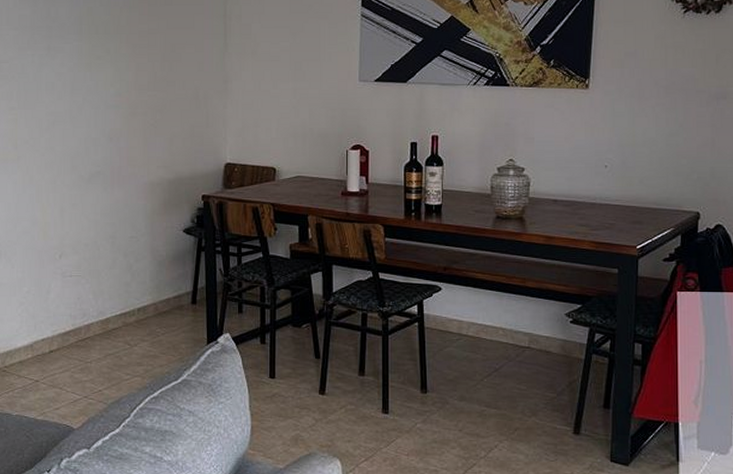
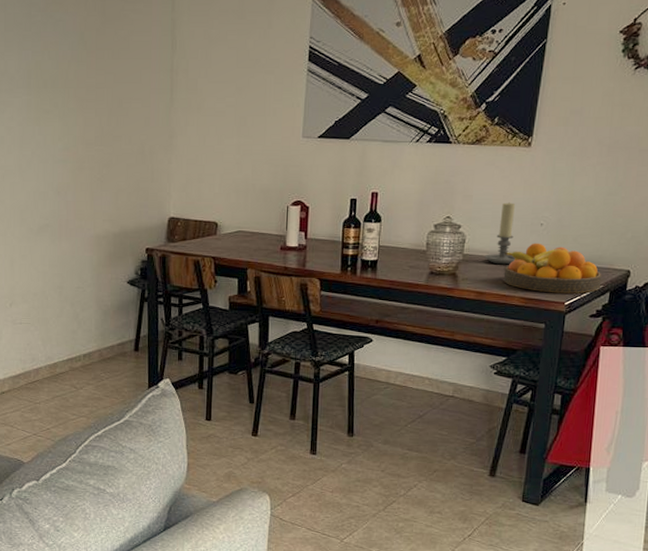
candle holder: none [551,144,583,208] -> present [485,202,516,265]
fruit bowl: none [570,185,672,237] -> present [503,243,602,294]

